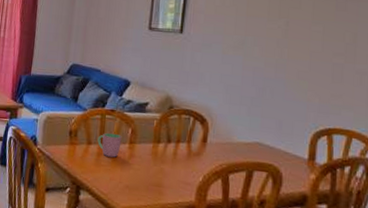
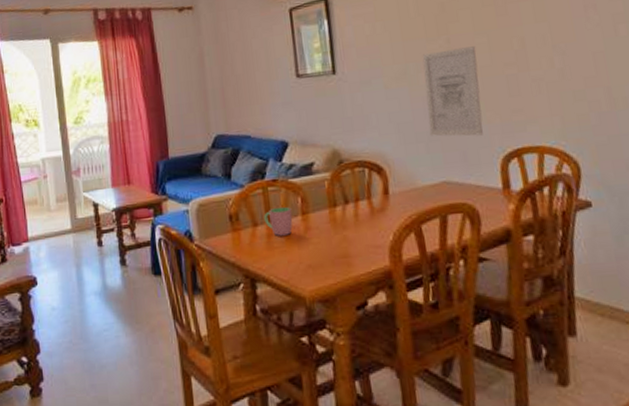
wall art: none [253,31,311,110] -> present [422,46,483,137]

